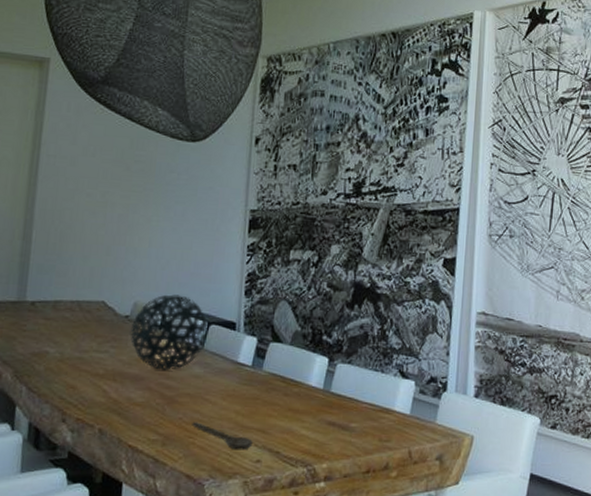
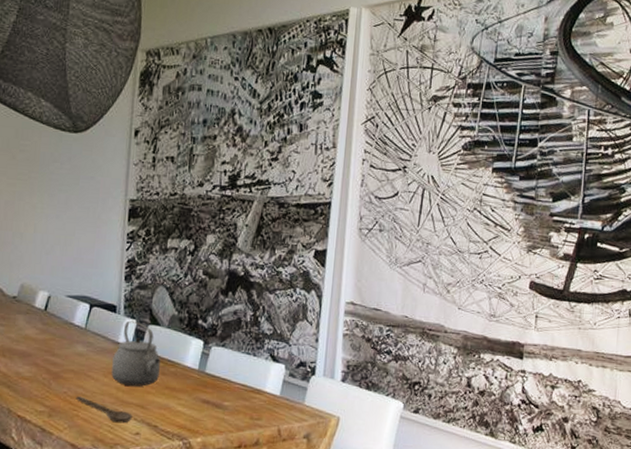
decorative orb: present [130,294,209,370] -> none [17,278,91,348]
tea kettle: none [230,338,283,409] -> present [111,320,161,387]

